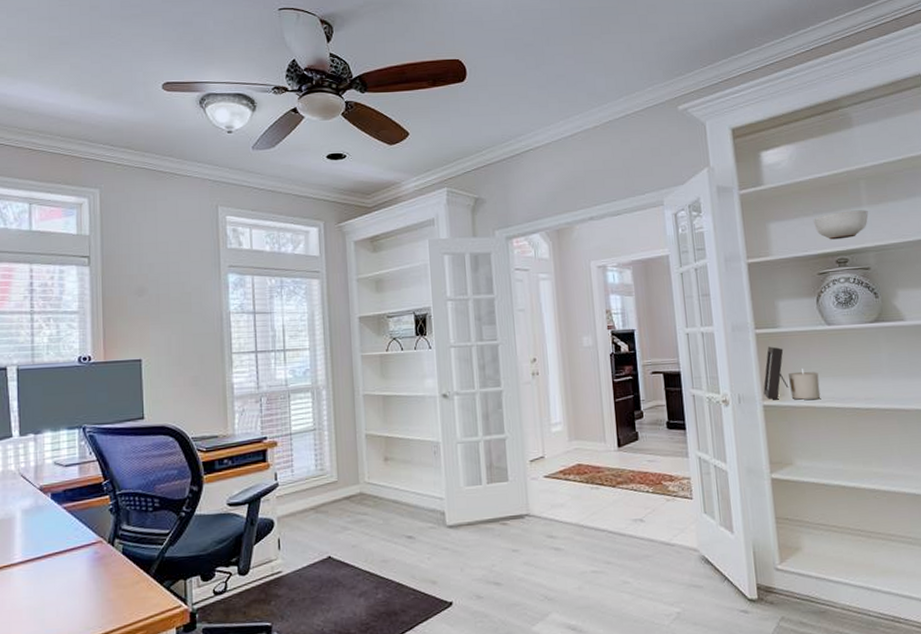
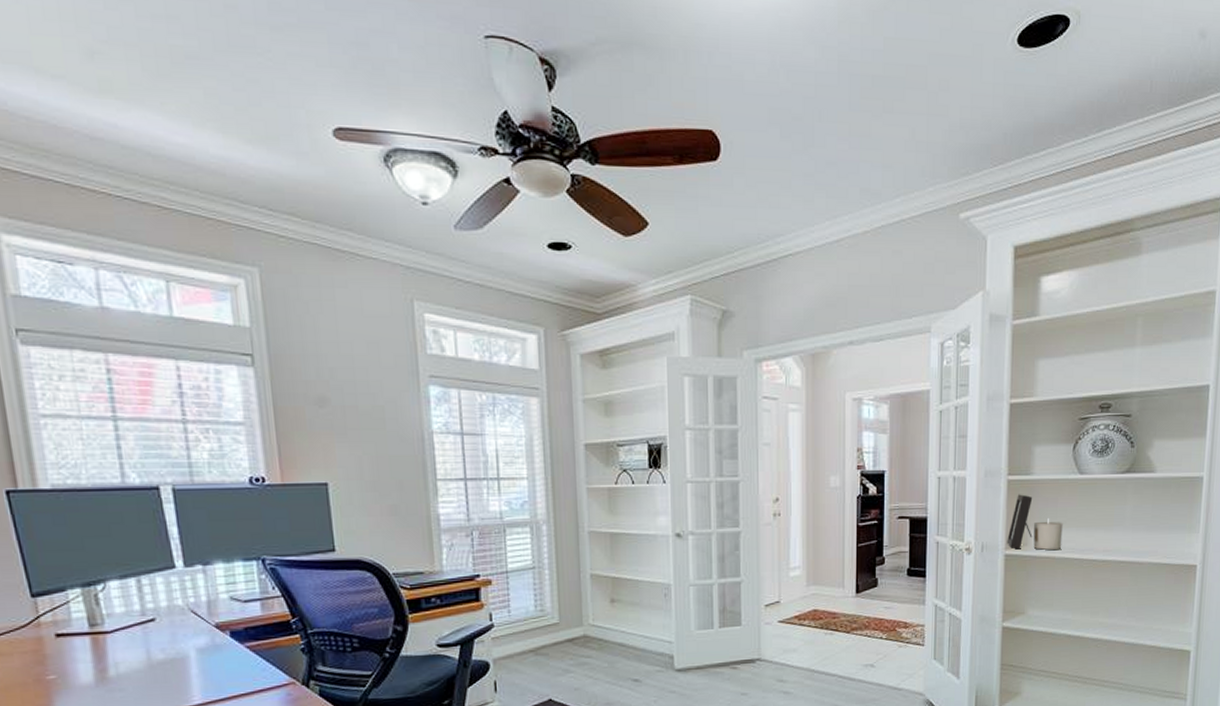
bowl: present [812,210,869,240] -> none [1083,351,1140,382]

